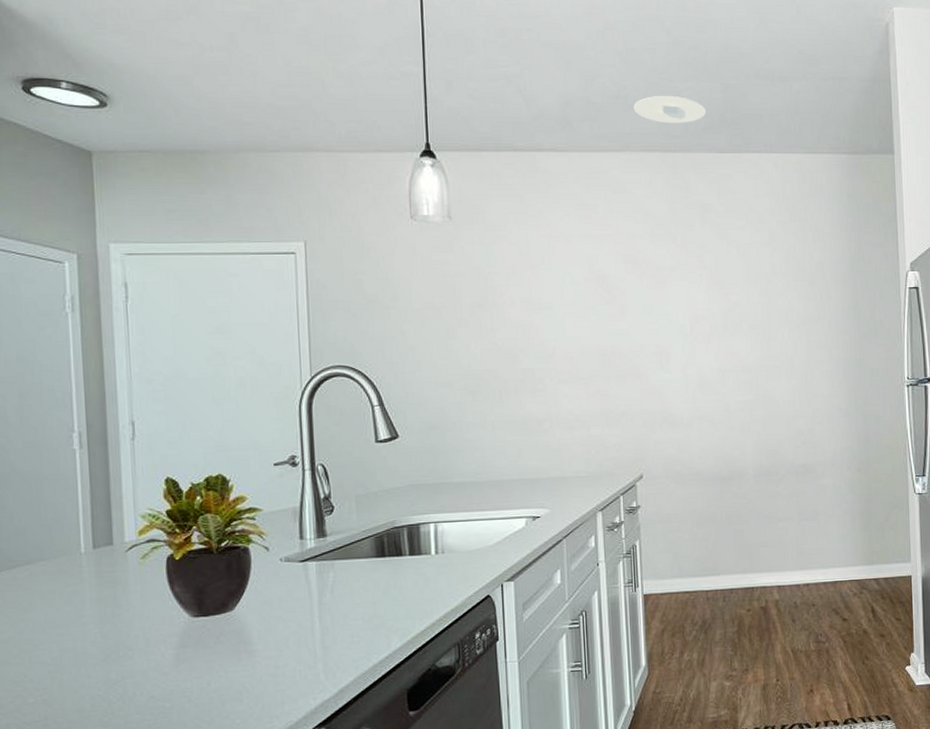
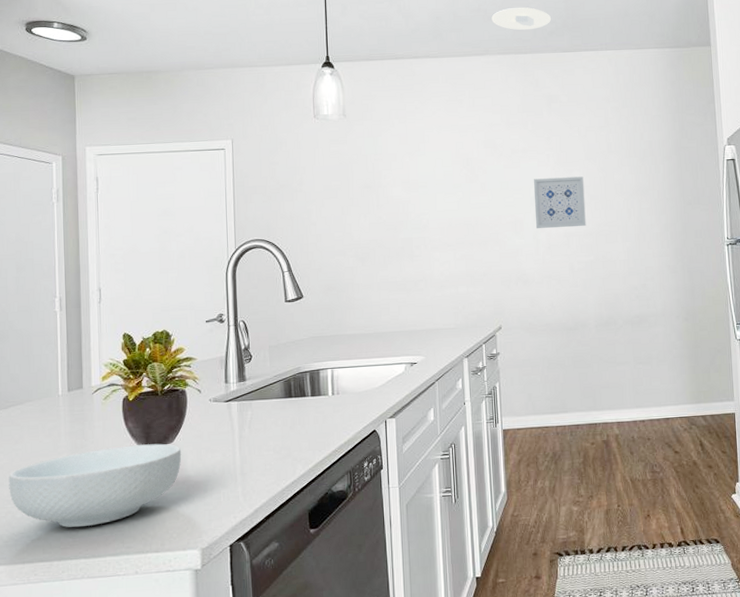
cereal bowl: none [16,611,245,714] -> present [8,443,182,528]
wall art: none [683,301,745,362] -> present [534,176,586,229]

